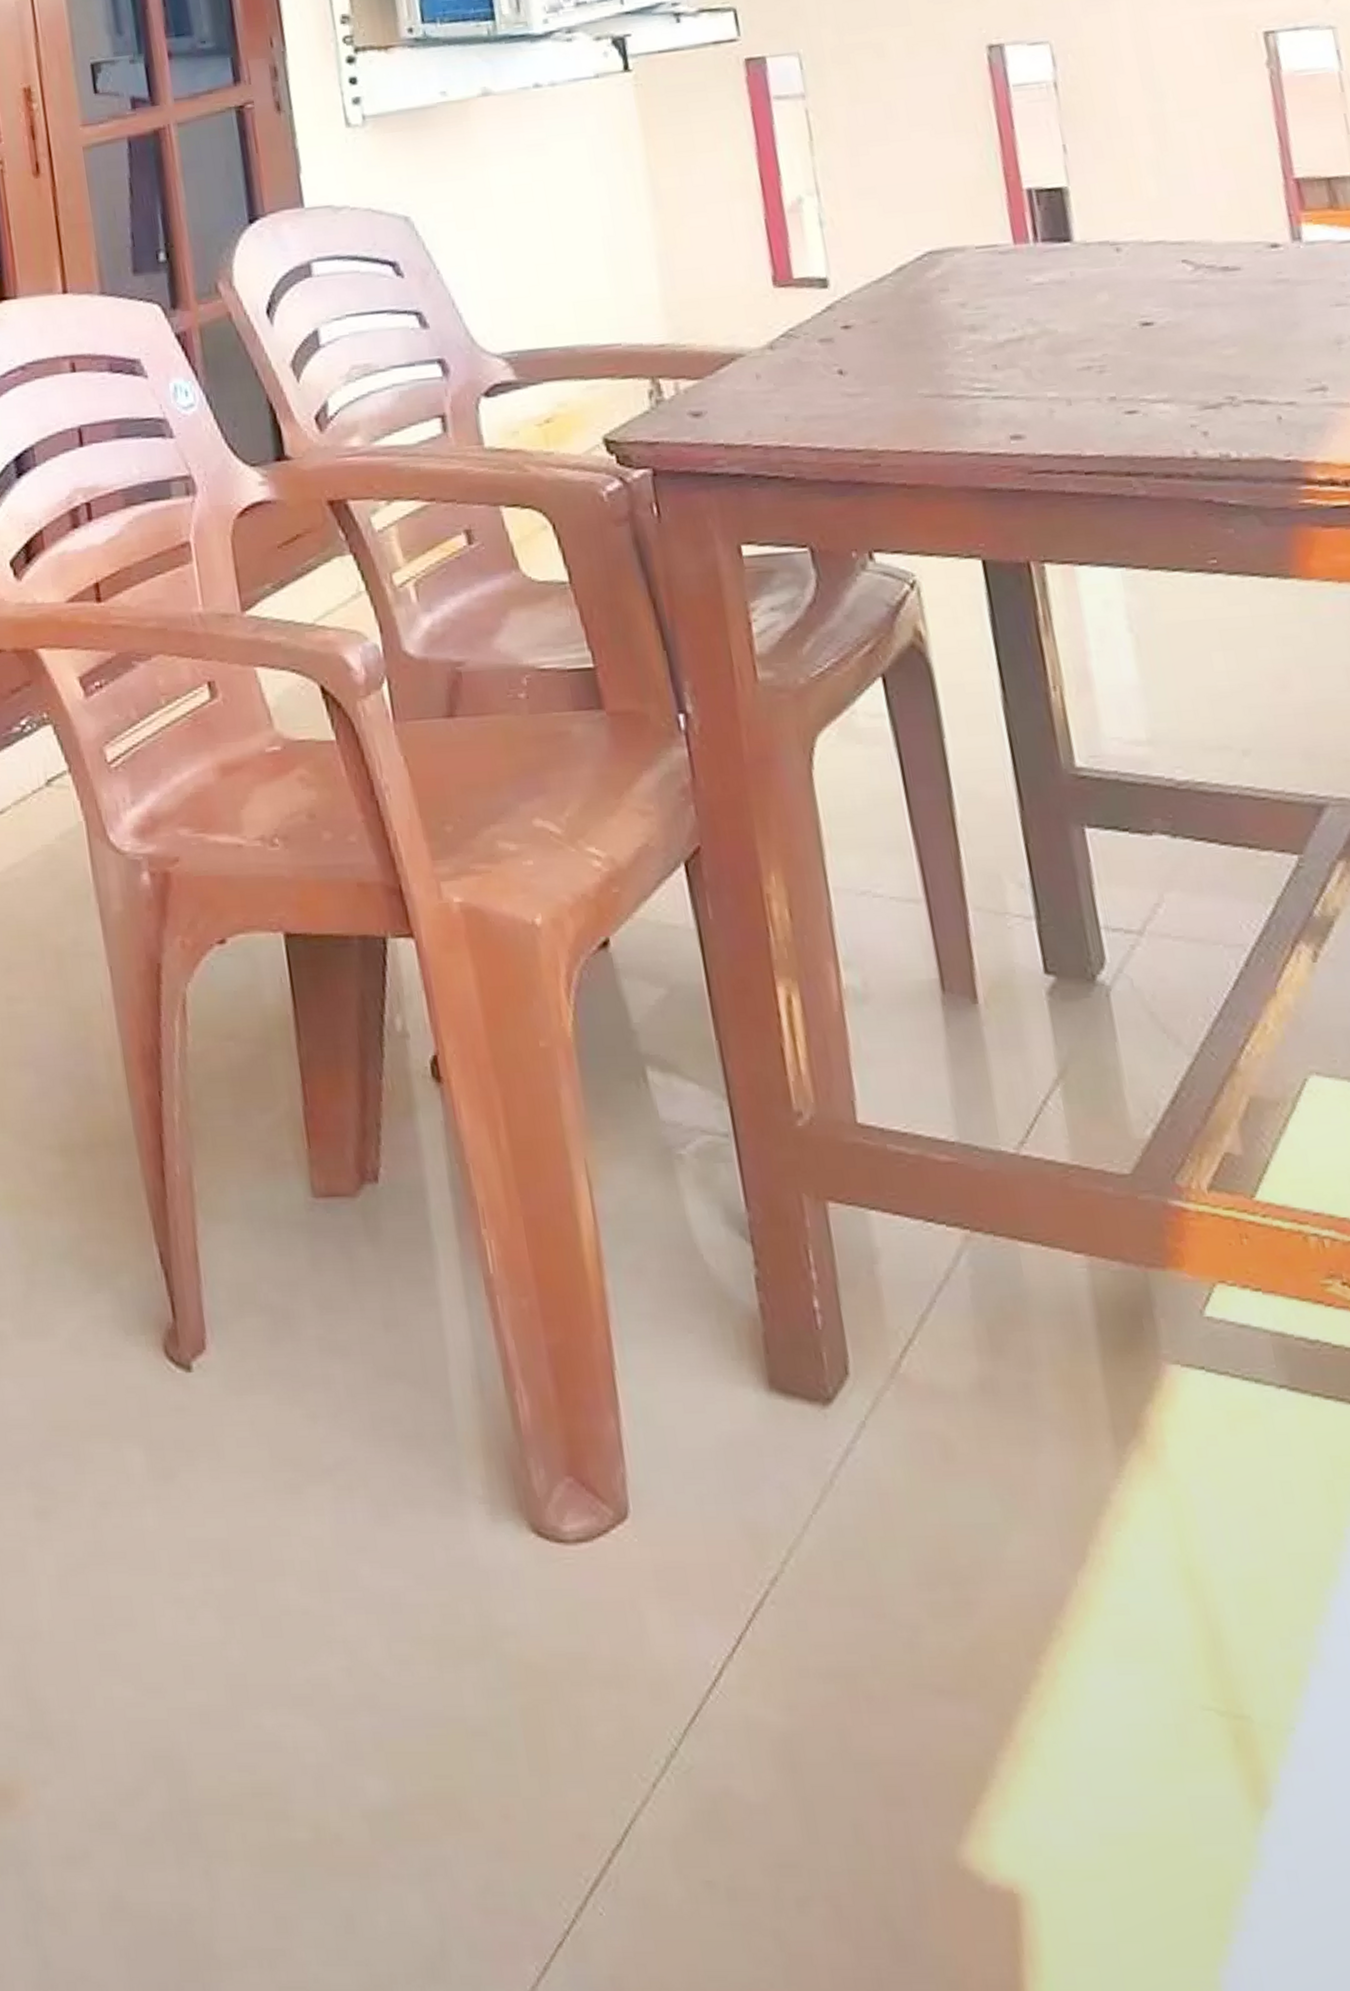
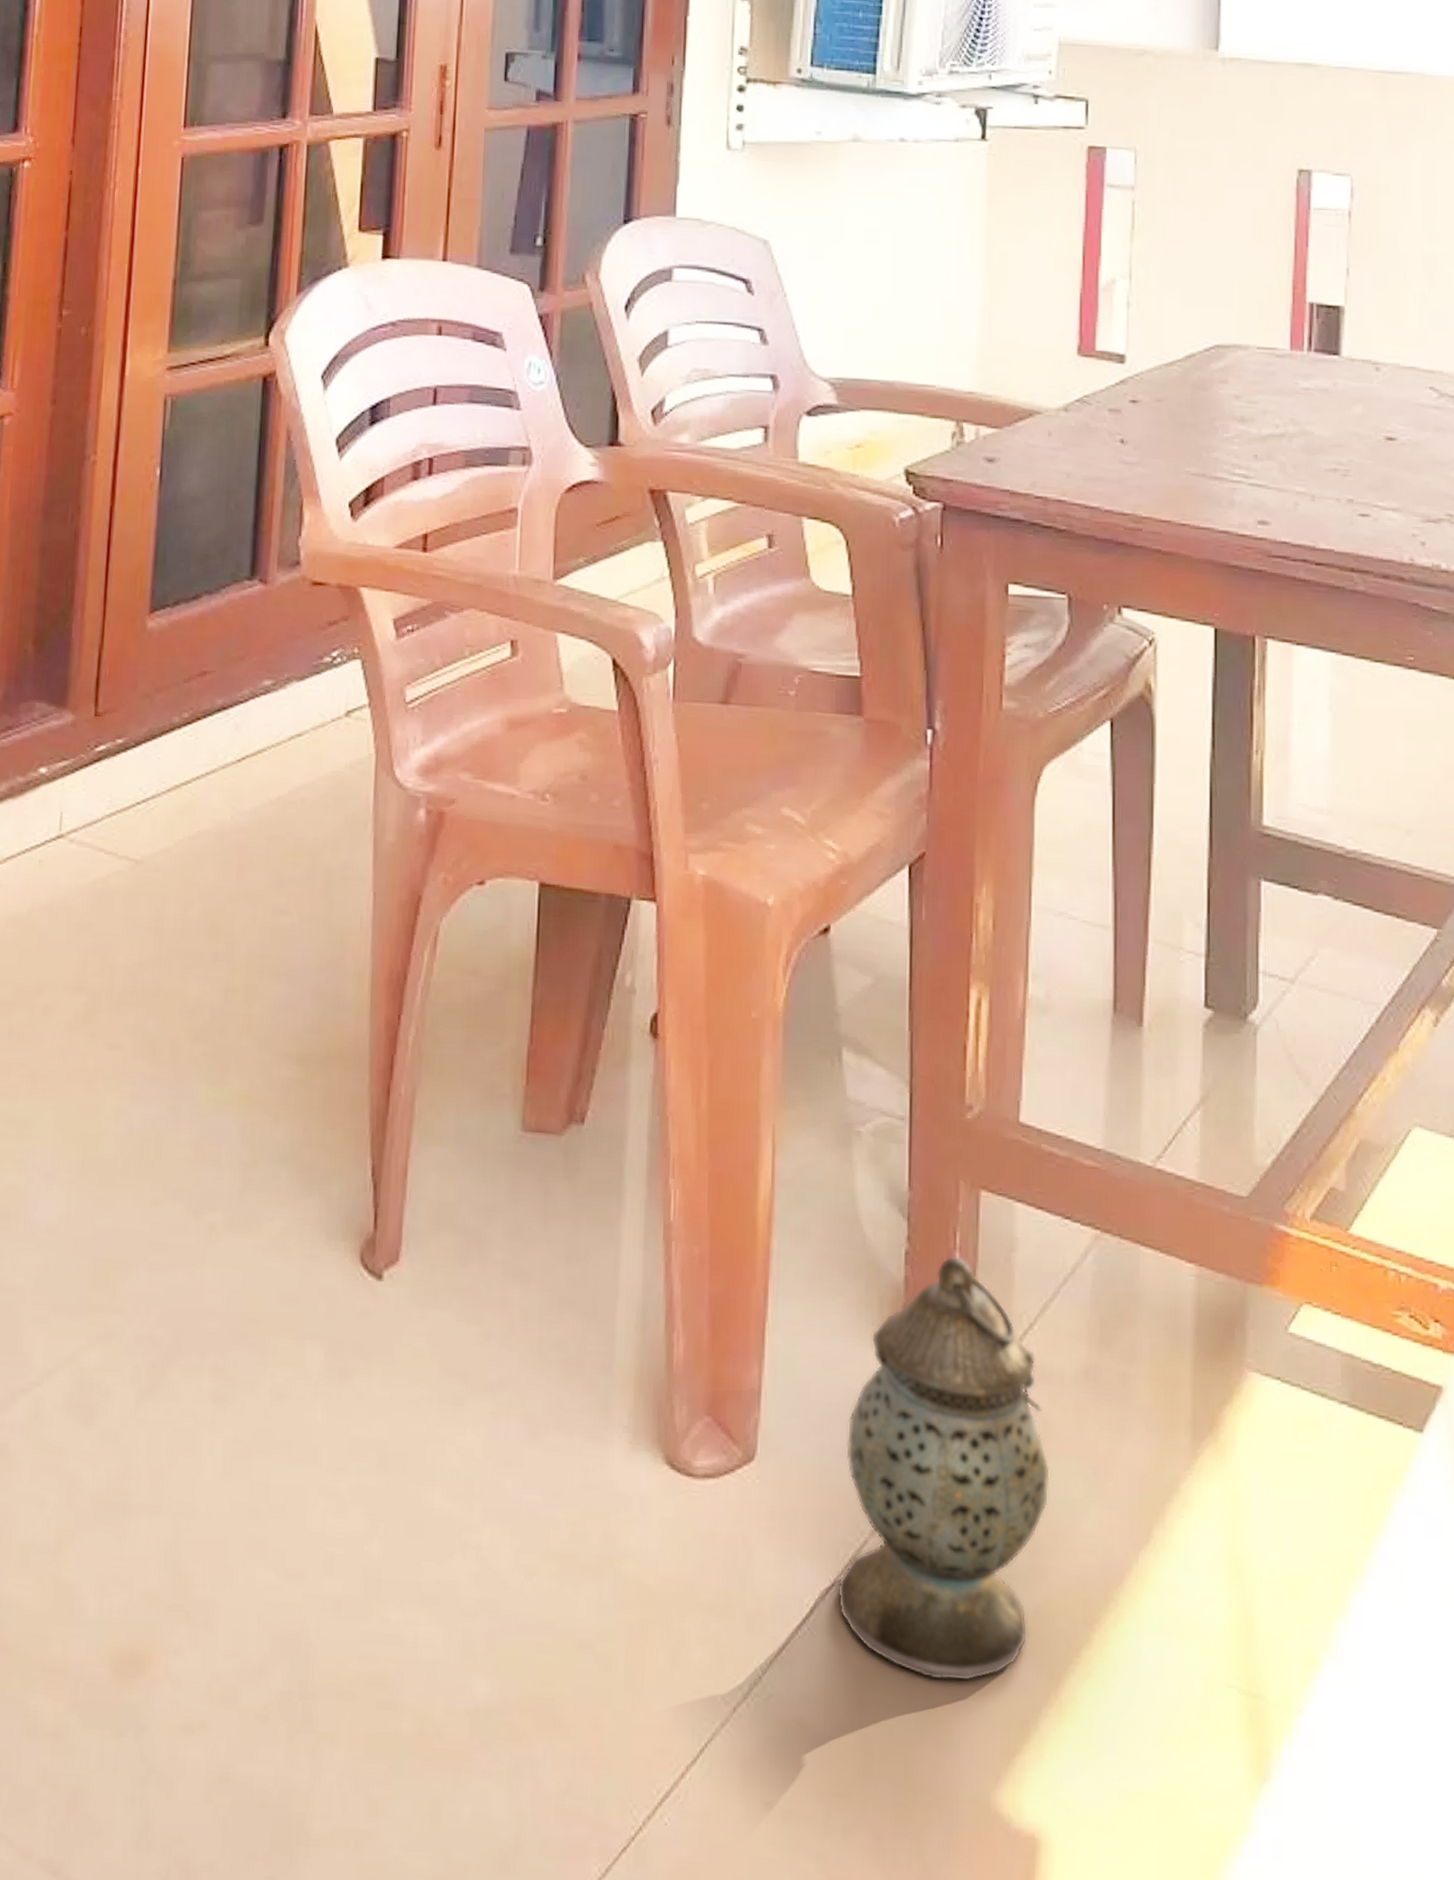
lantern: none [724,1275,967,1734] -> present [837,1255,1050,1682]

